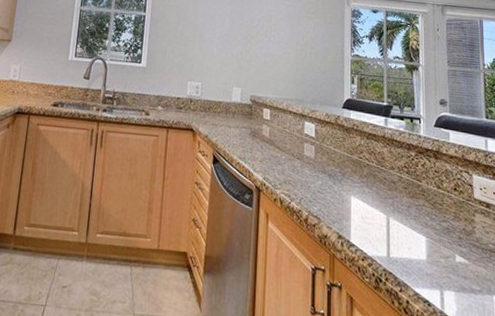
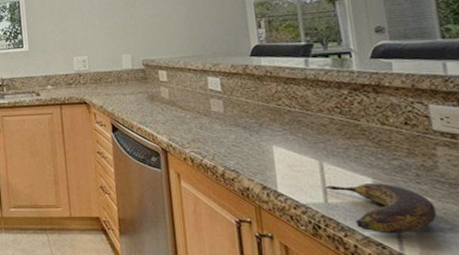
banana: none [388,240,472,293] -> present [324,183,438,234]

